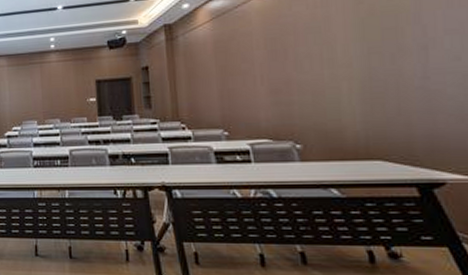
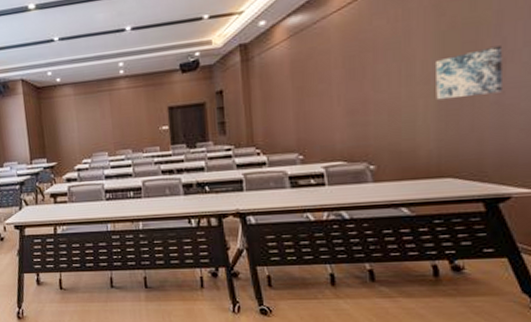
wall art: none [357,33,428,83] -> present [436,45,504,101]

